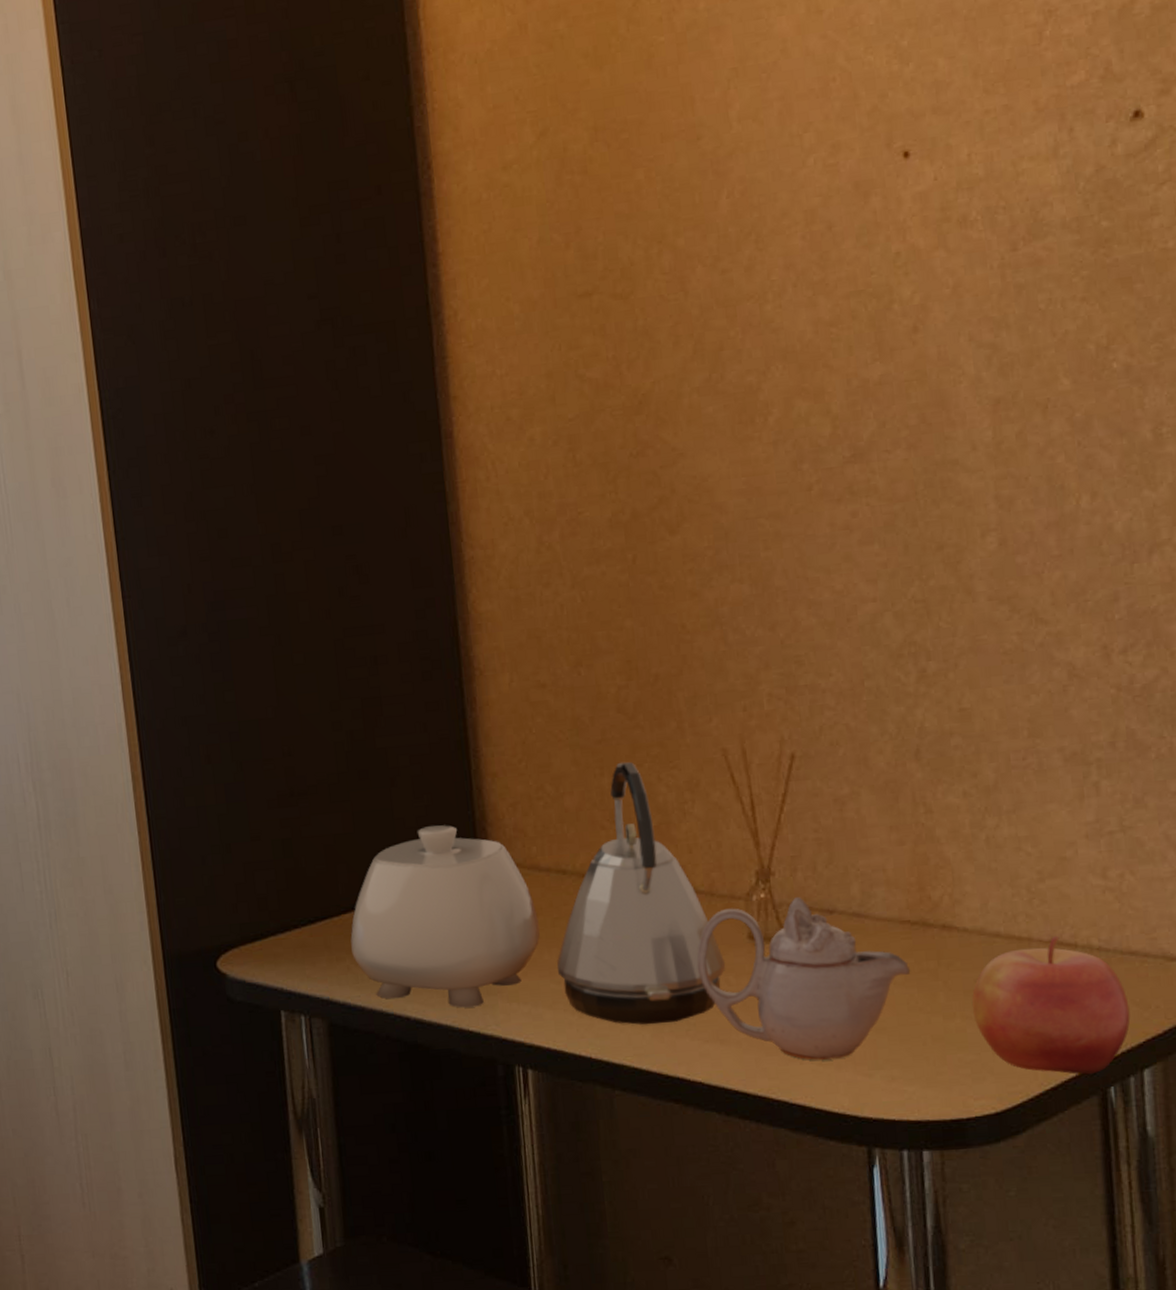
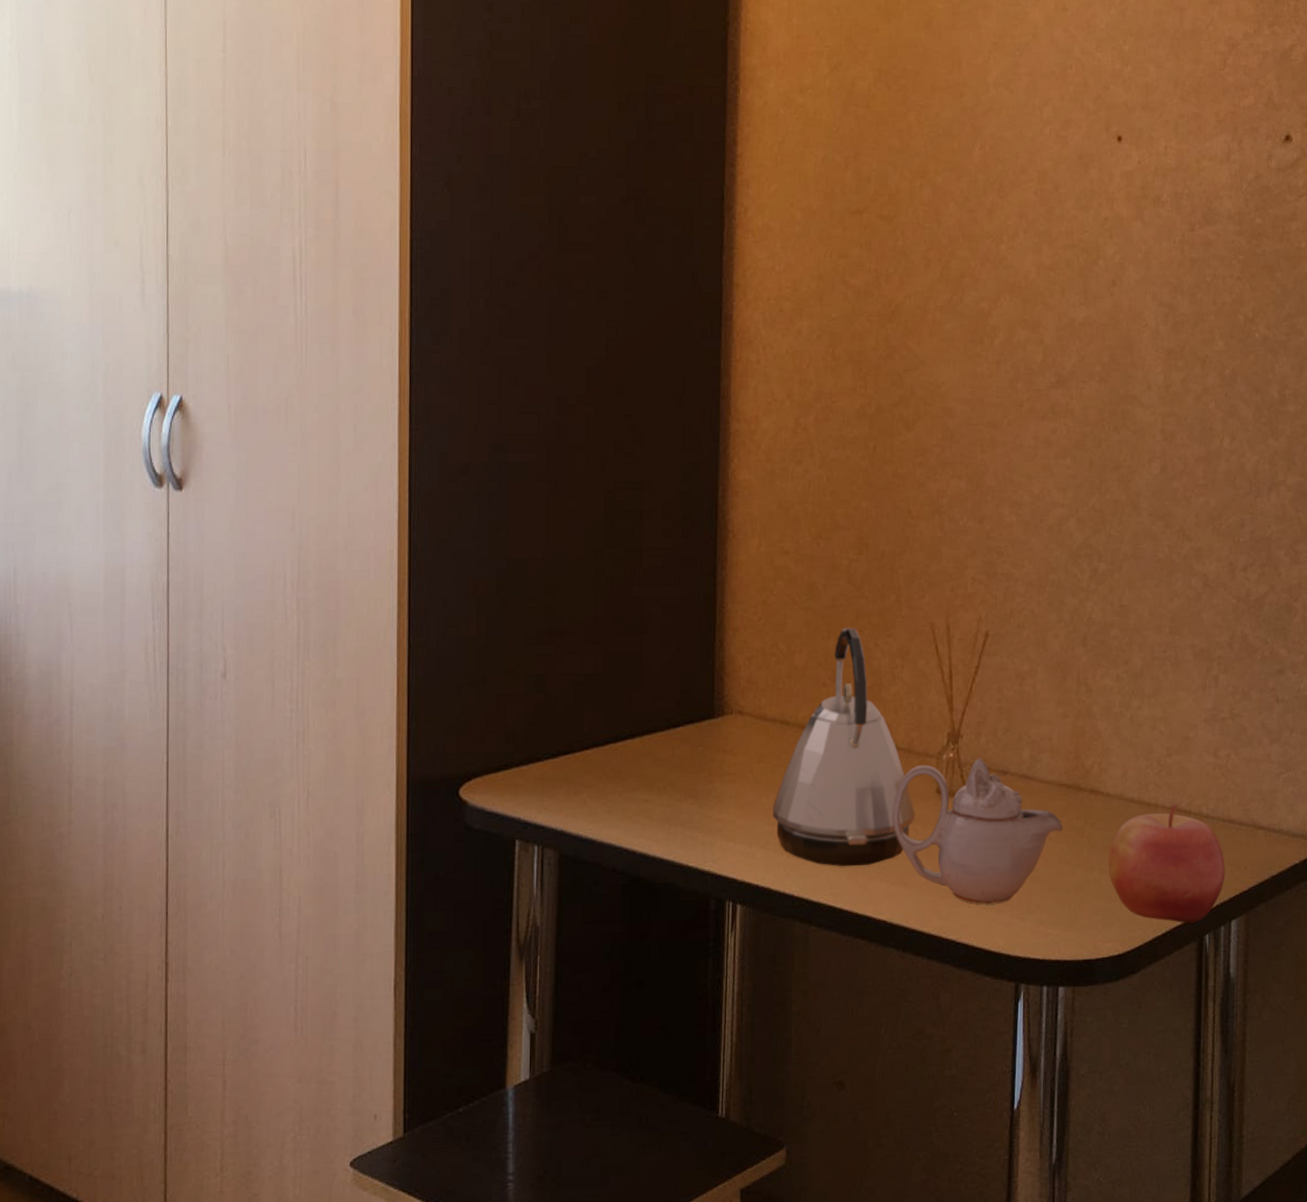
sugar bowl: present [350,824,540,1008] -> none [589,671,760,845]

